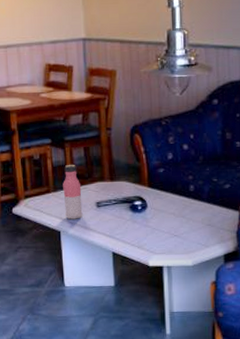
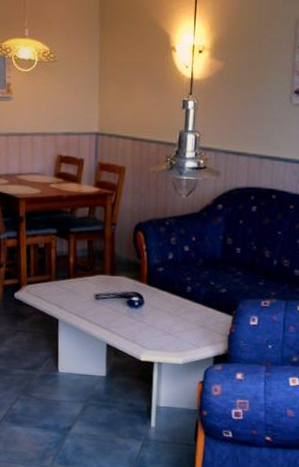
water bottle: present [63,165,83,220] -> none [64,256,82,309]

